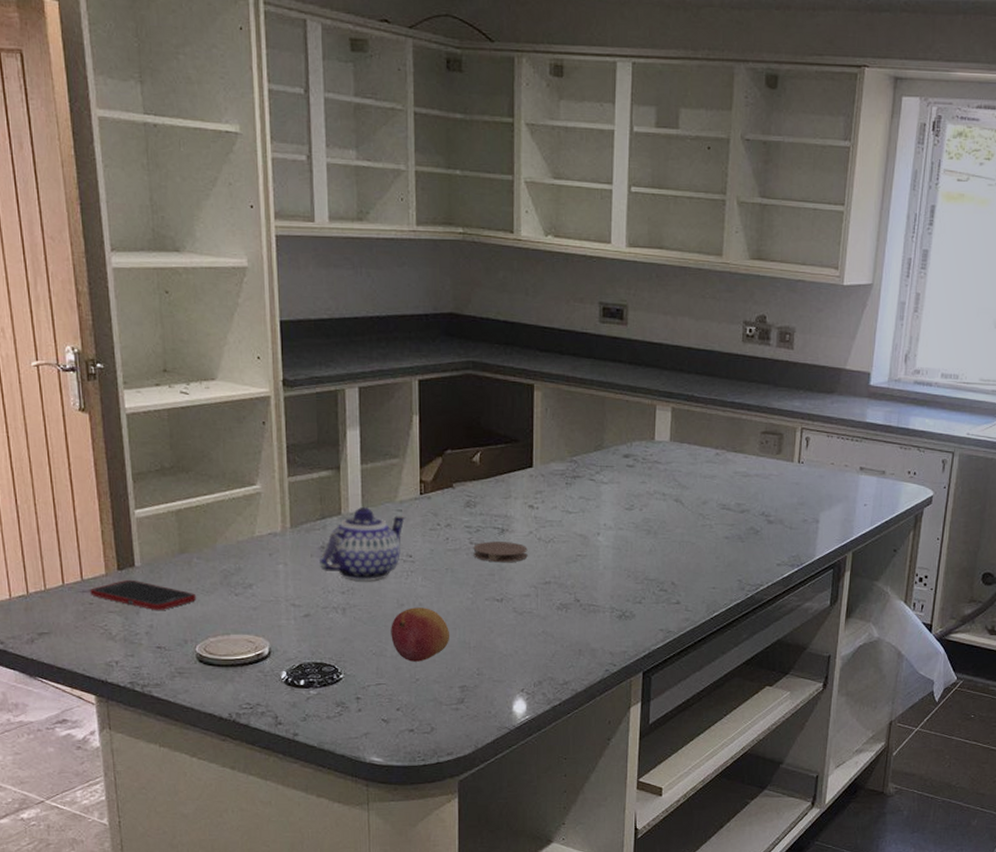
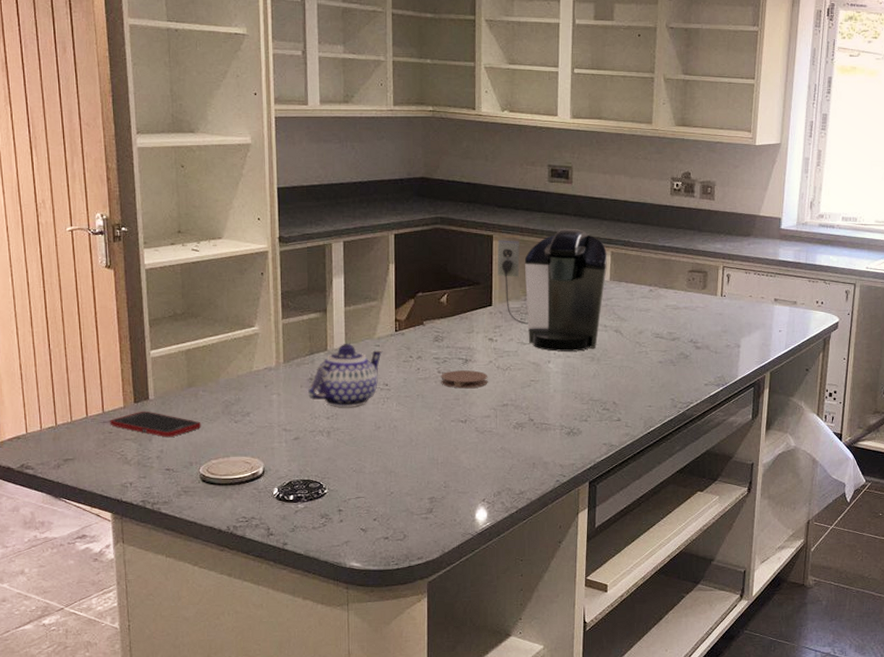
fruit: present [391,607,450,662] -> none [369,429,421,477]
coffee maker: none [538,378,667,523] -> present [497,228,607,352]

